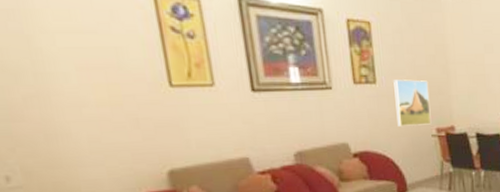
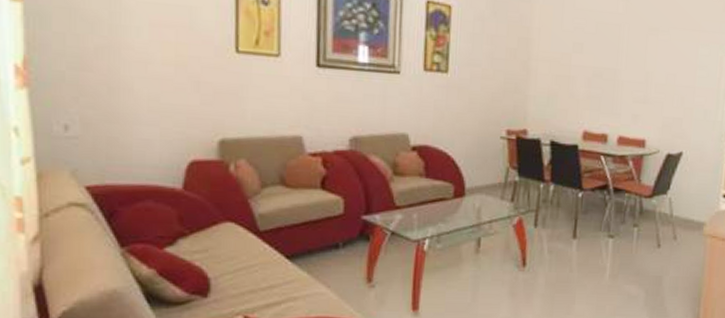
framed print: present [393,79,432,126] -> none [464,71,505,125]

